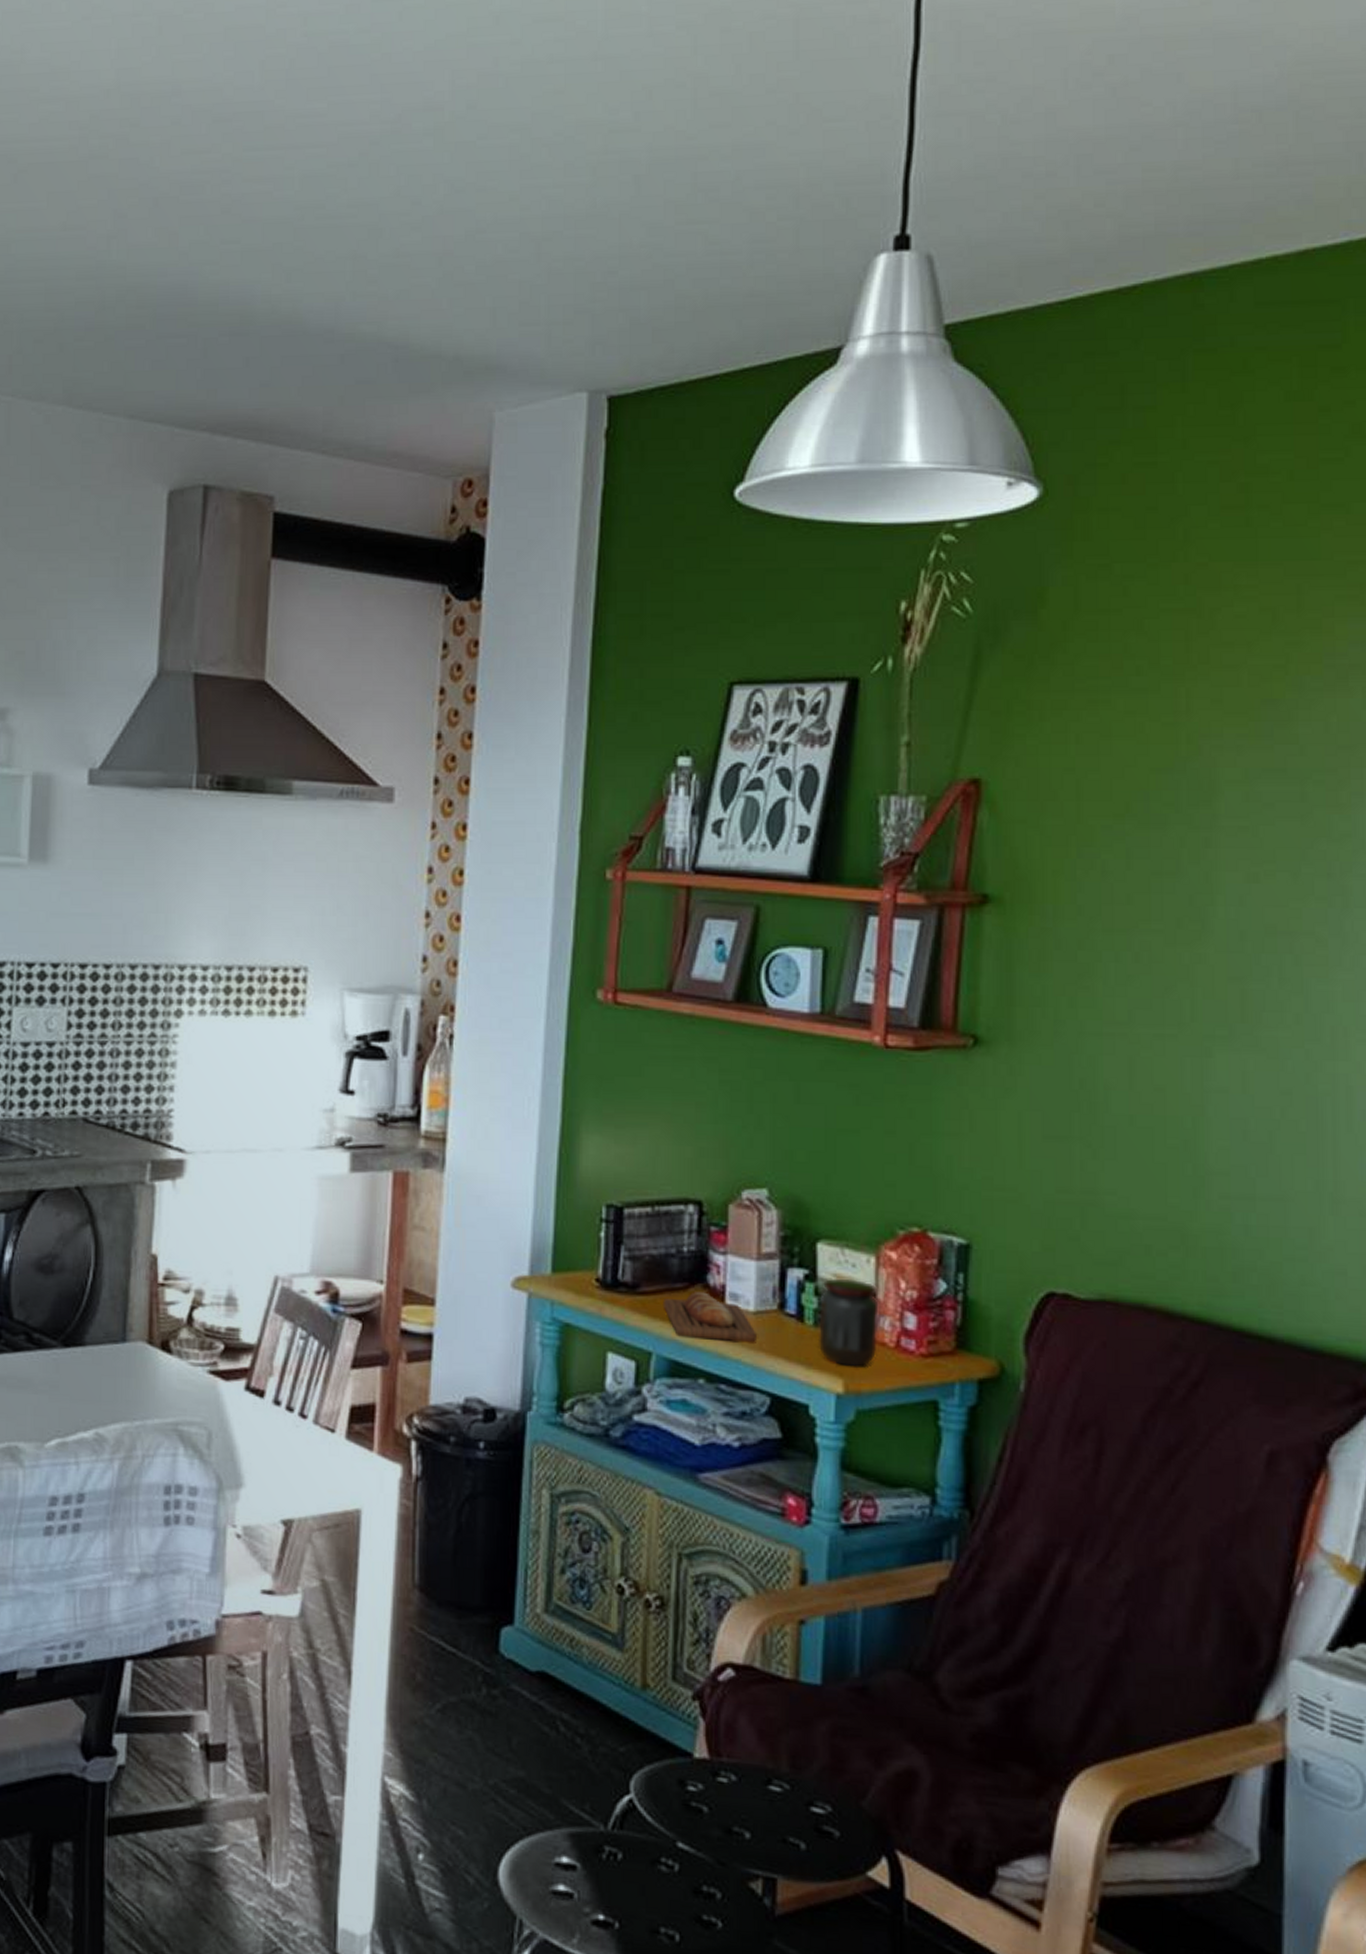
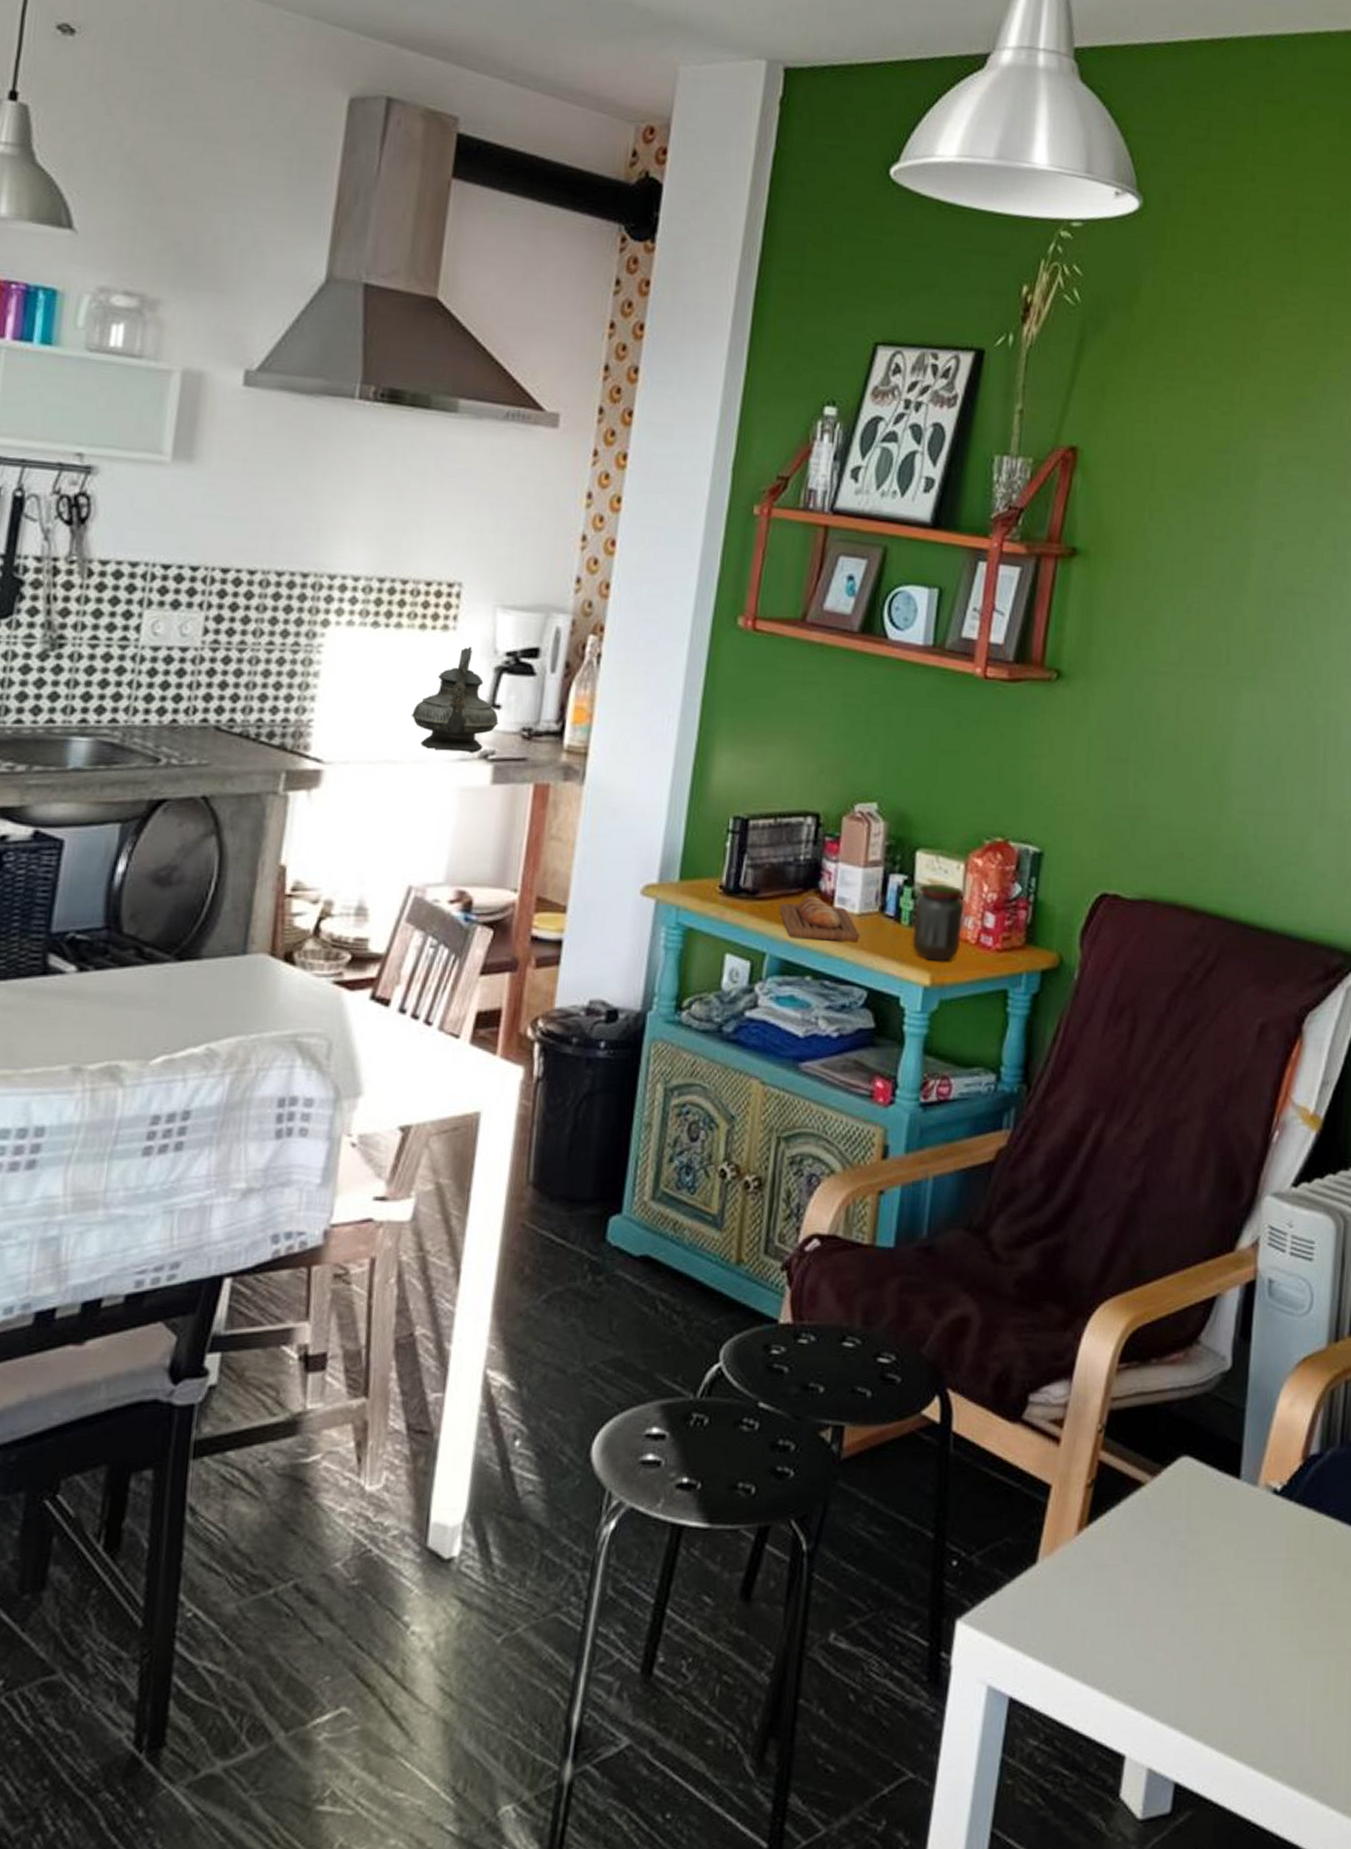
teapot: none [267,1031,353,1140] -> present [412,646,499,752]

